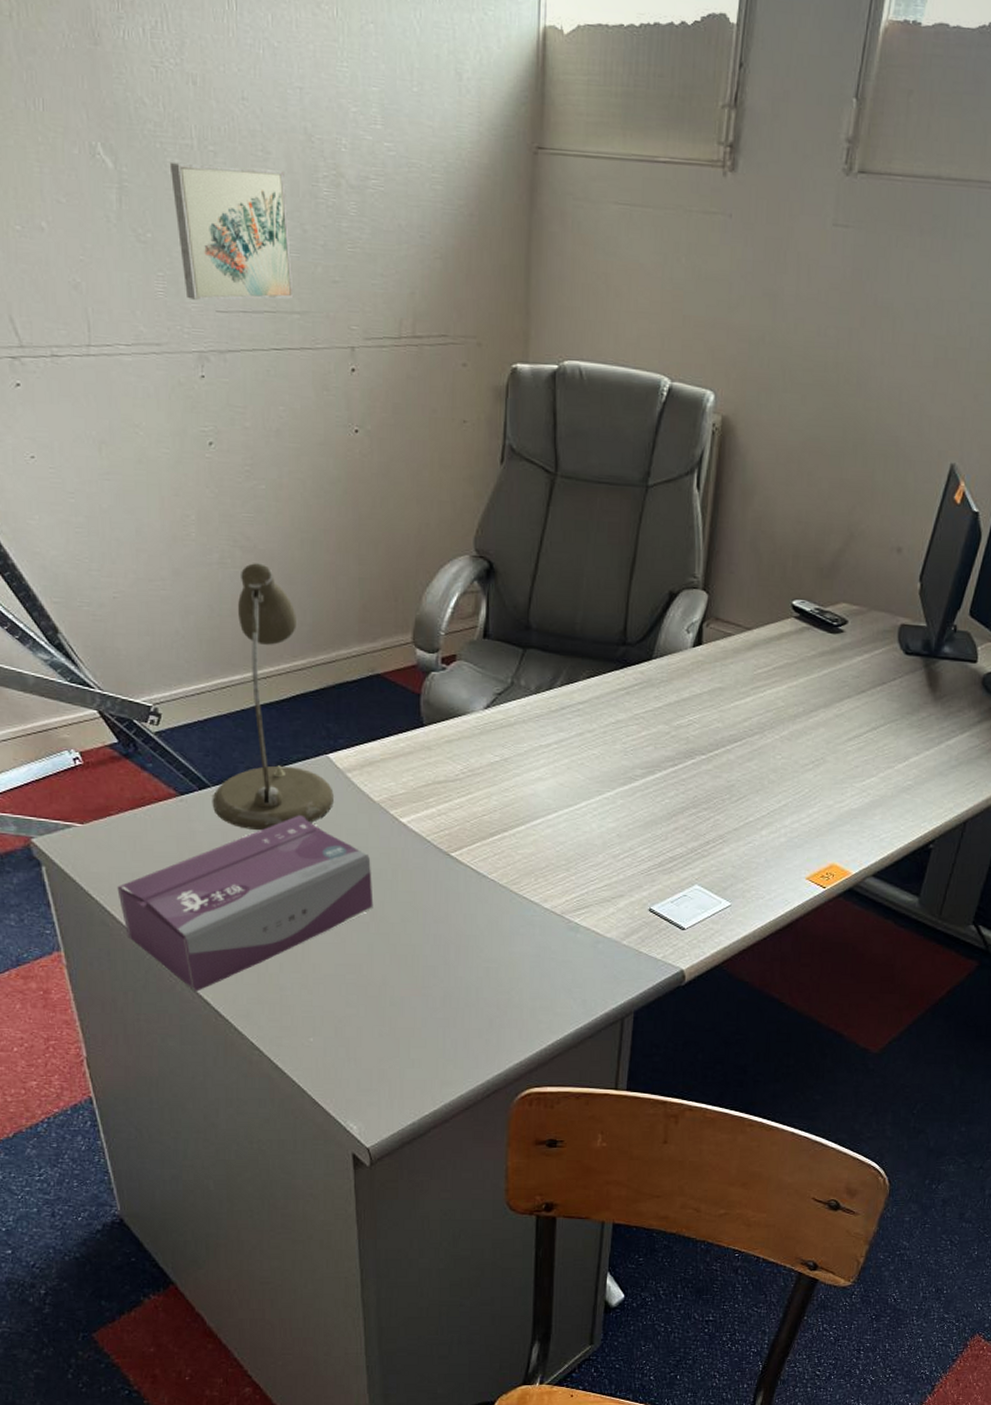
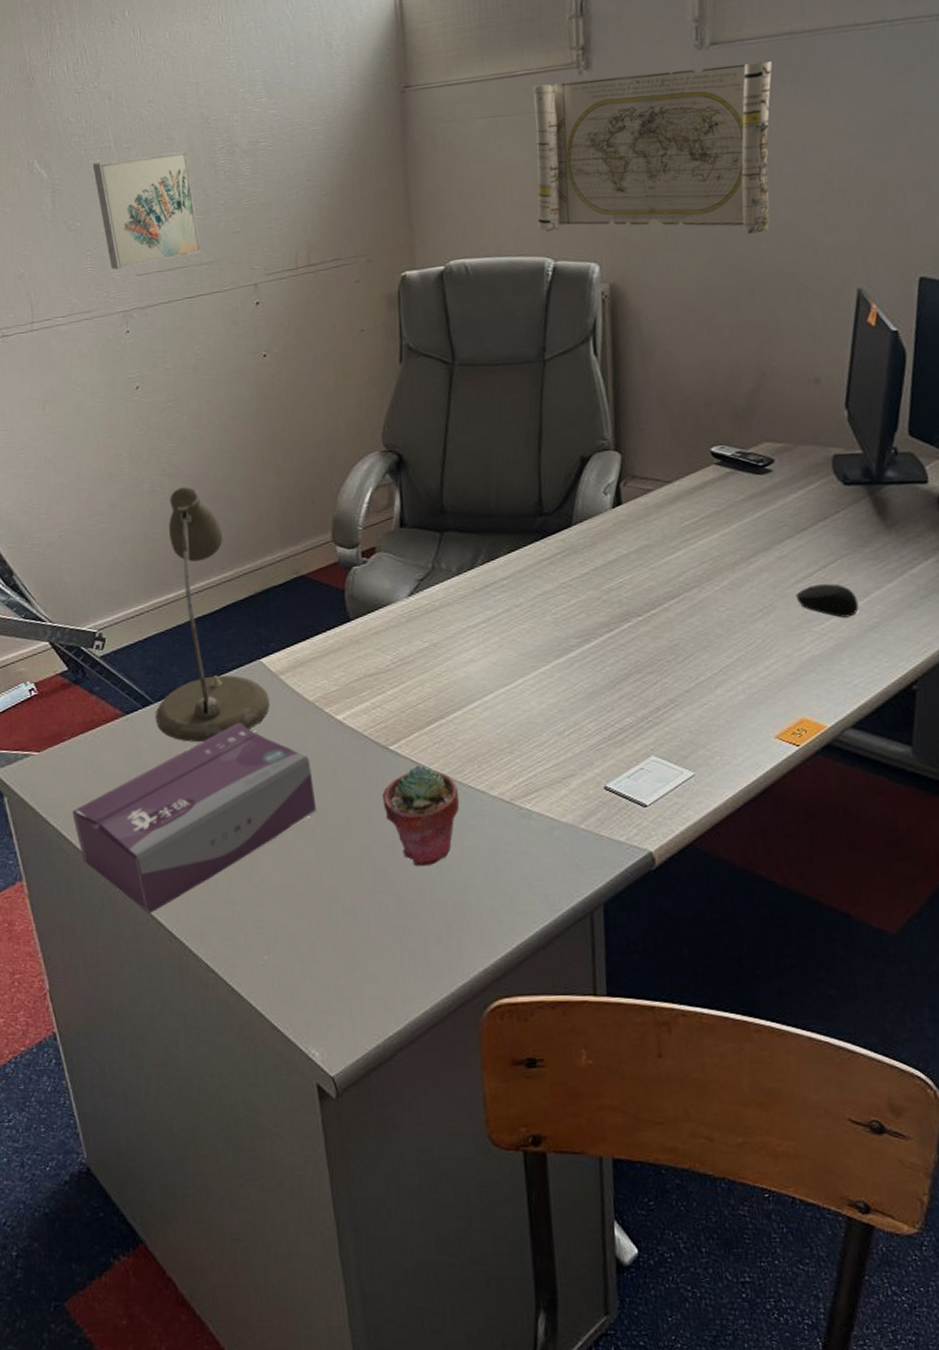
potted succulent: none [439,874,514,967] -> present [382,765,460,867]
map: none [659,178,914,389] -> present [533,61,772,234]
computer mouse: none [845,745,898,778] -> present [796,584,859,618]

